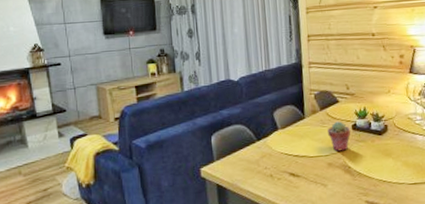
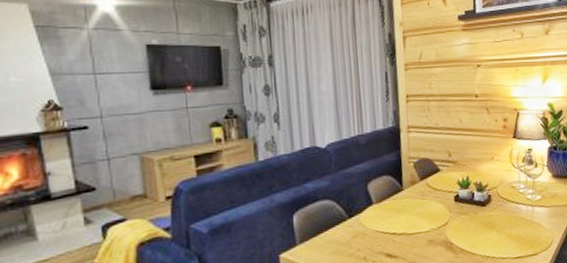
potted succulent: present [328,121,351,152] -> none [428,192,453,227]

